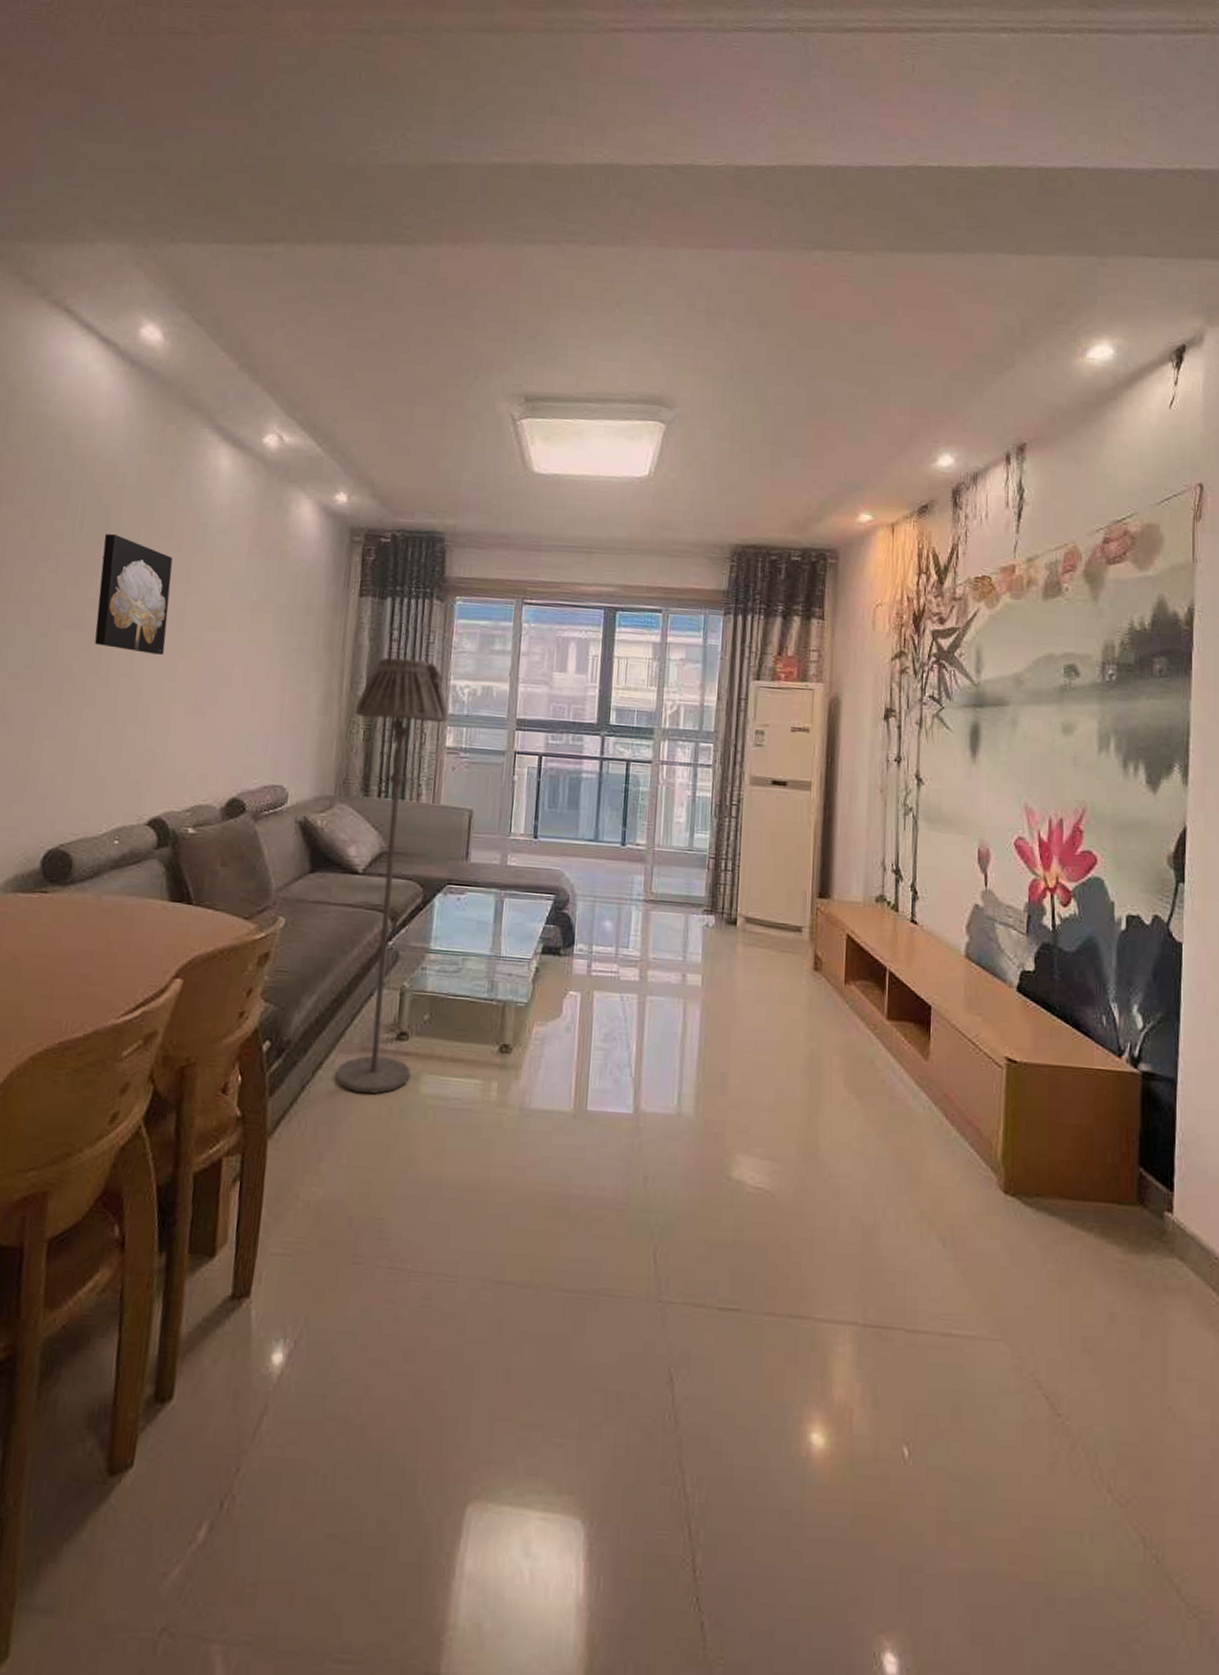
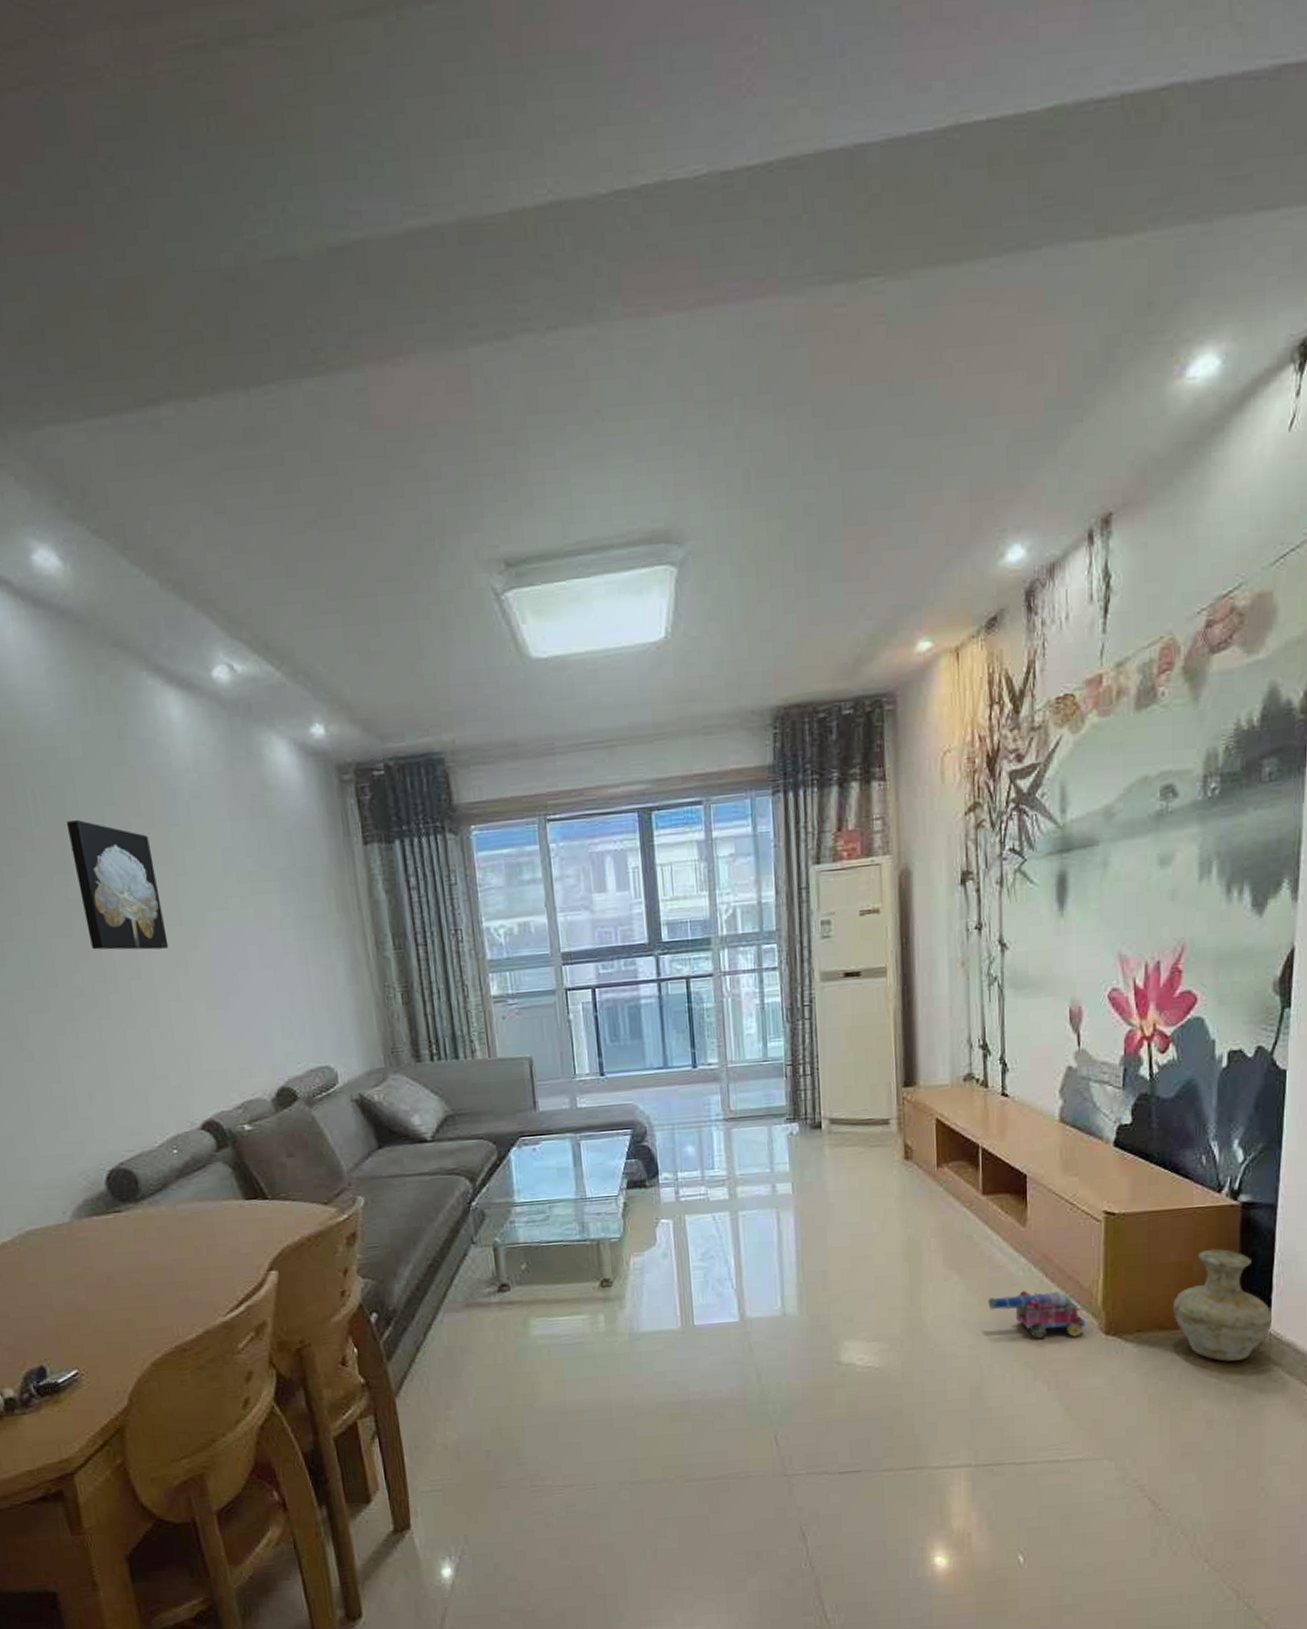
floor lamp: present [335,657,449,1094] -> none [386,905,519,1345]
toy cannon: none [886,1130,985,1191] -> present [988,1291,1086,1339]
vase: none [1074,1116,1176,1247] -> present [1173,1248,1273,1362]

